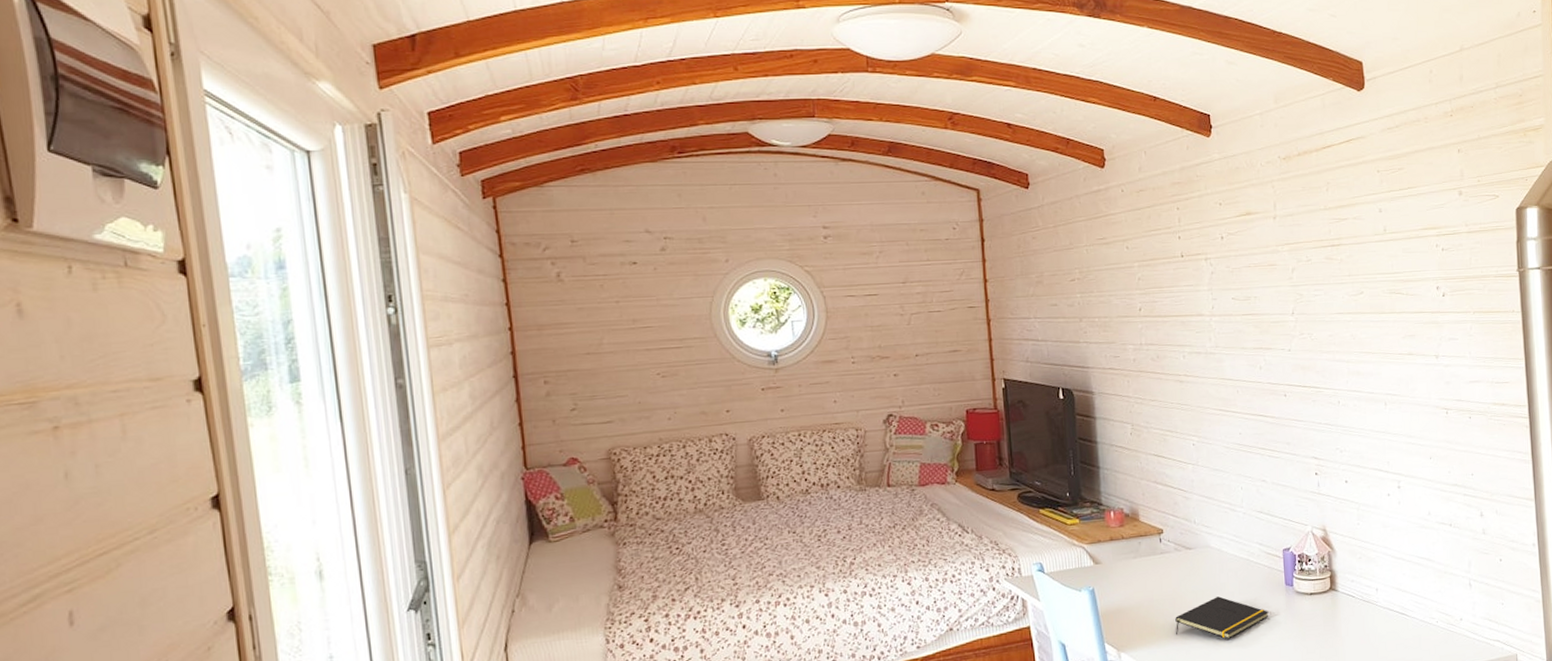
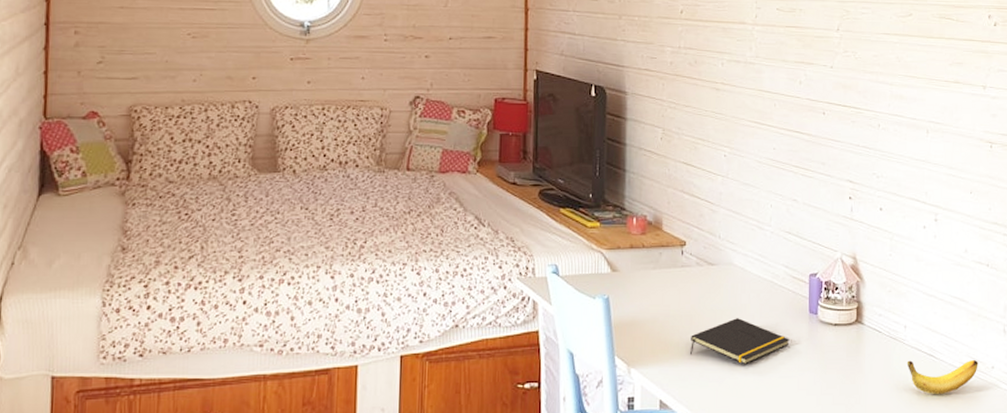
banana: none [1380,614,1448,650] -> present [906,360,978,395]

